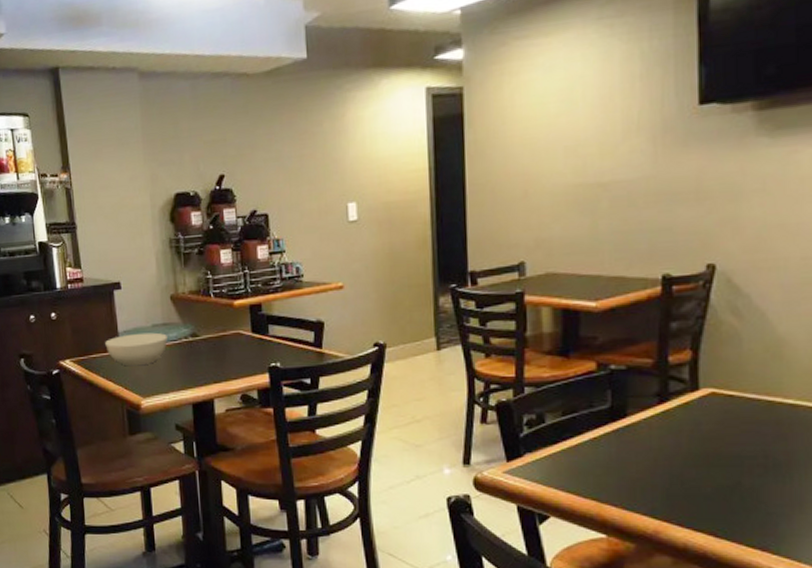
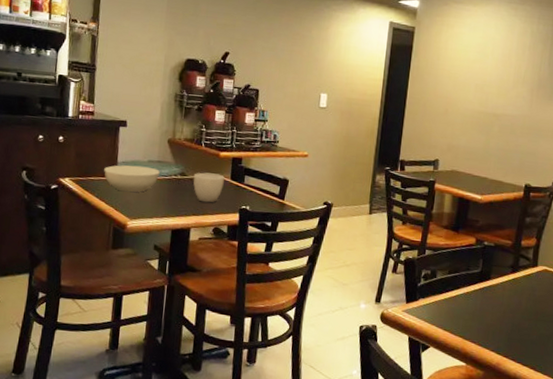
cup: none [206,328,245,366] -> present [193,172,224,203]

